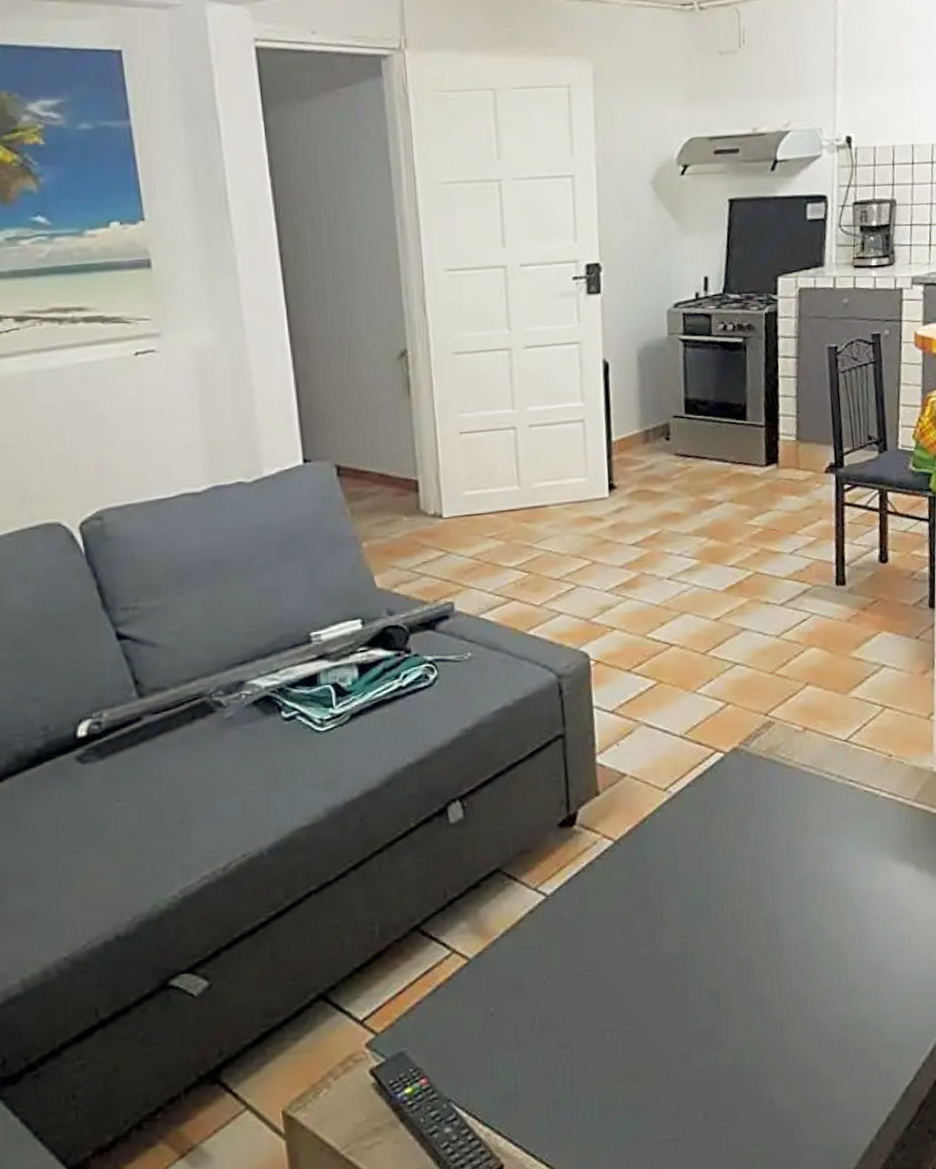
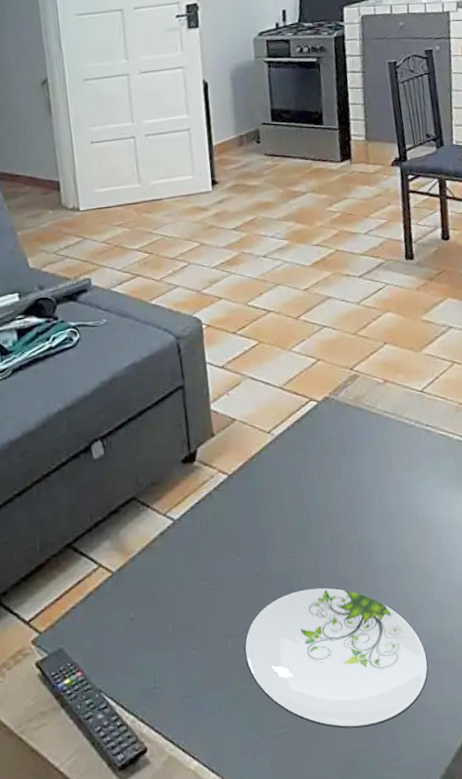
plate: none [625,971,838,1132] -> present [244,588,429,729]

